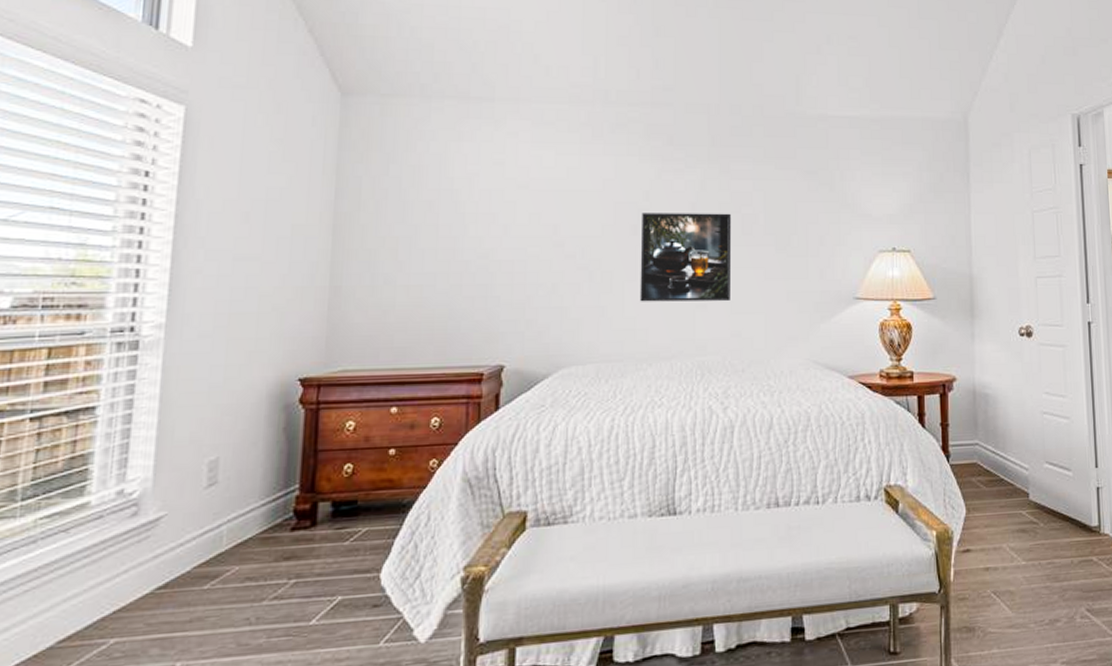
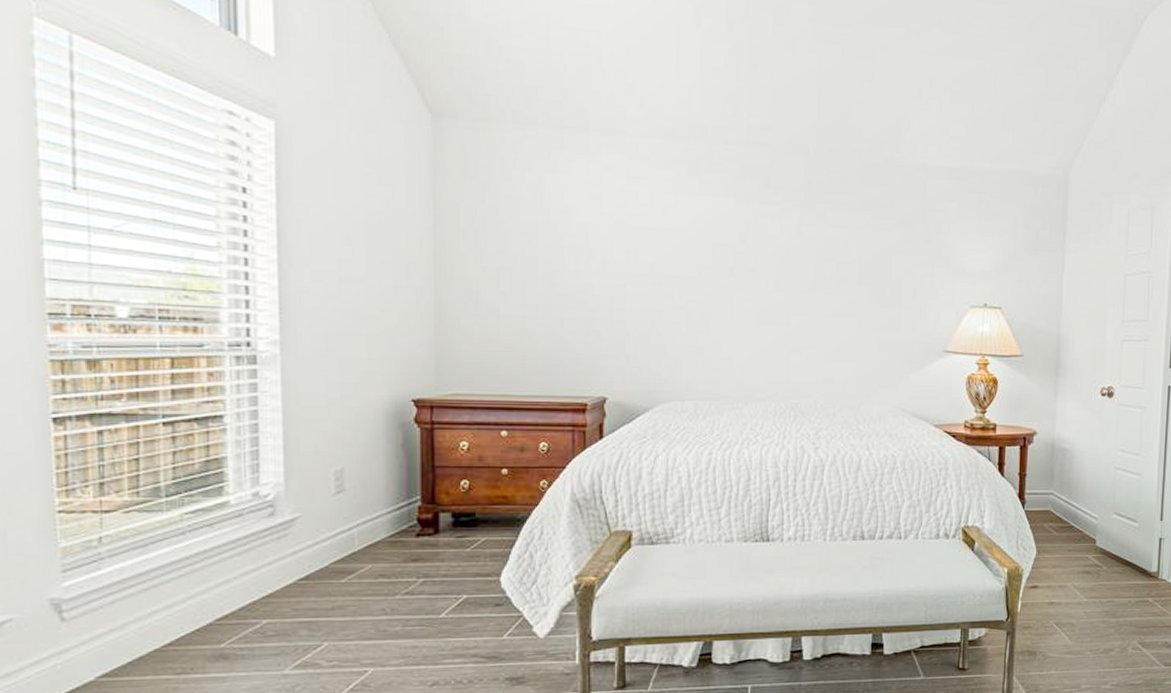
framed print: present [639,213,732,302] -> none [736,256,827,347]

